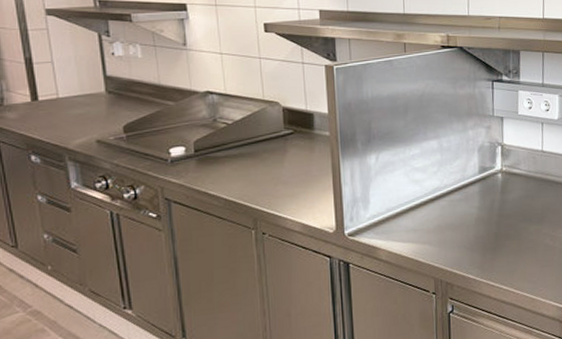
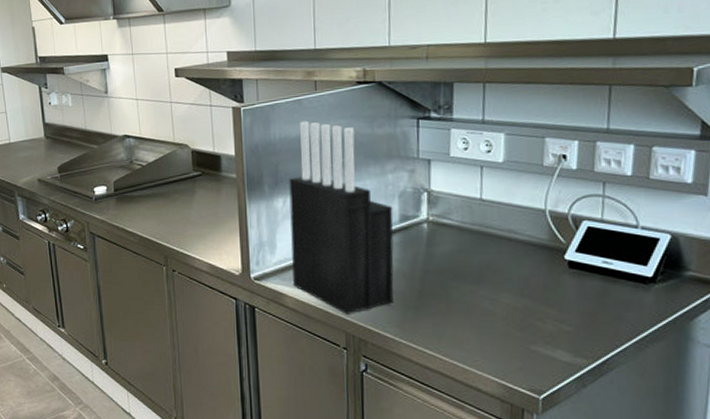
knife block: none [381,80,475,261] -> present [289,120,394,314]

